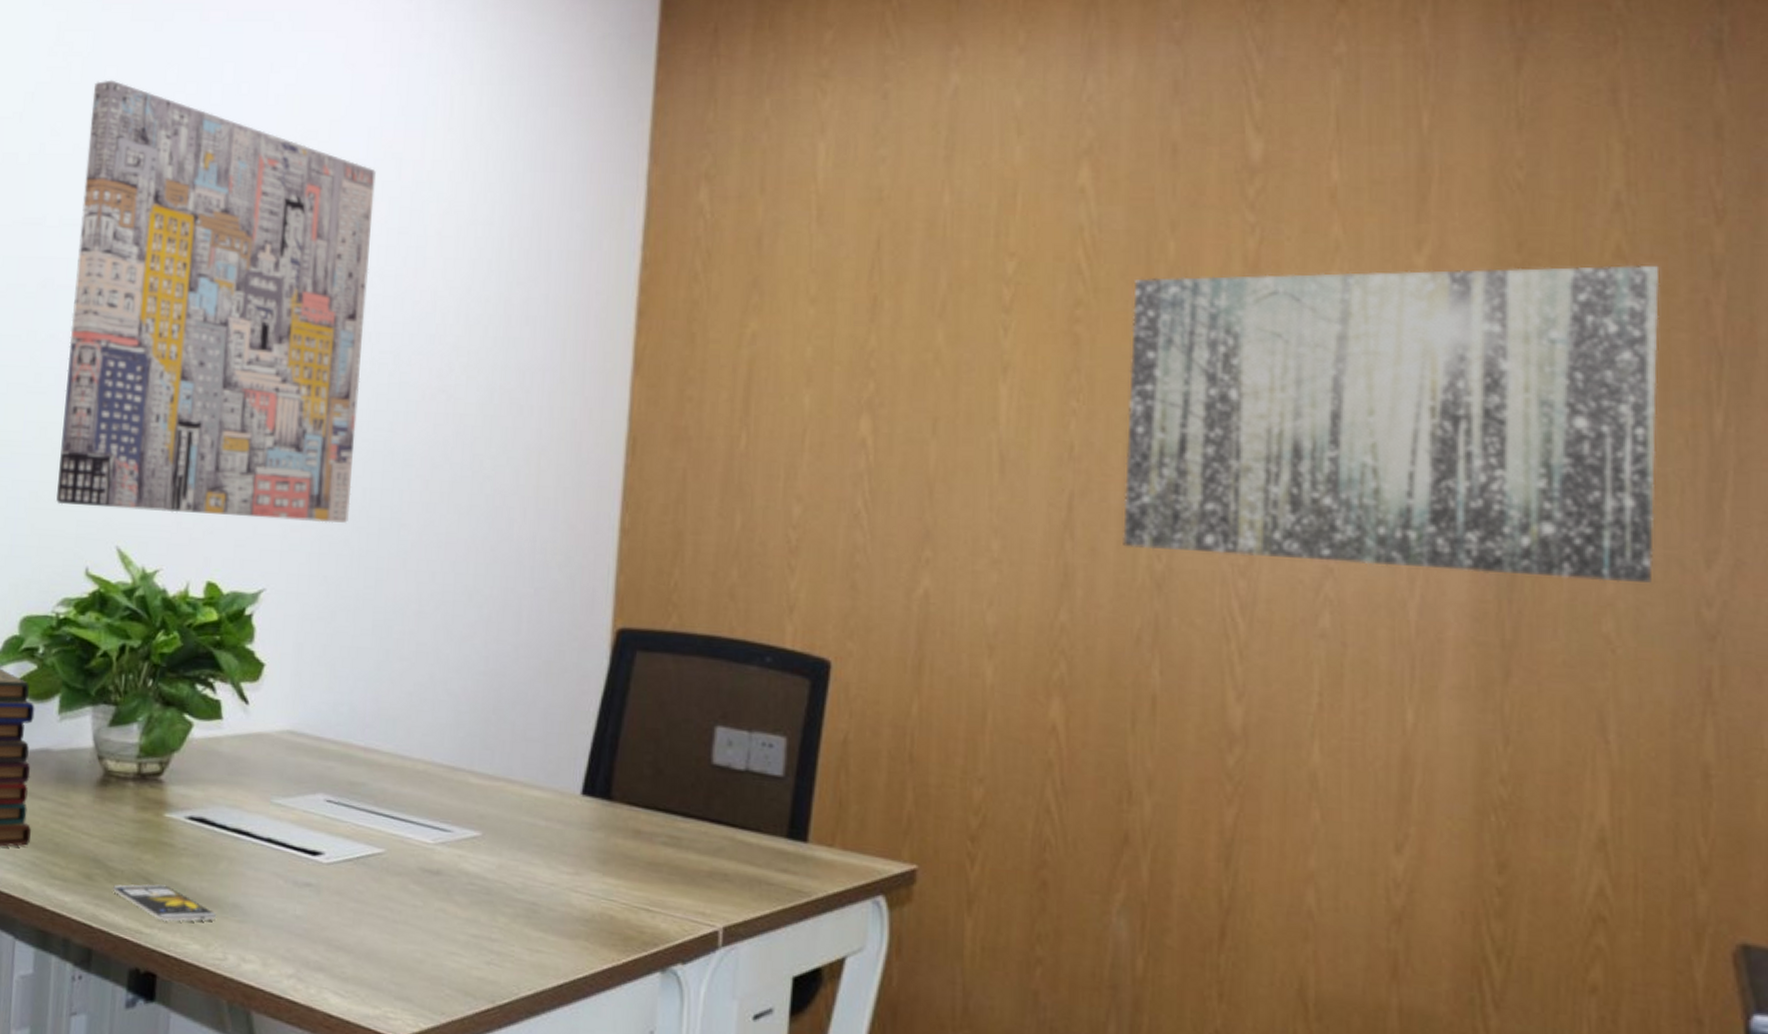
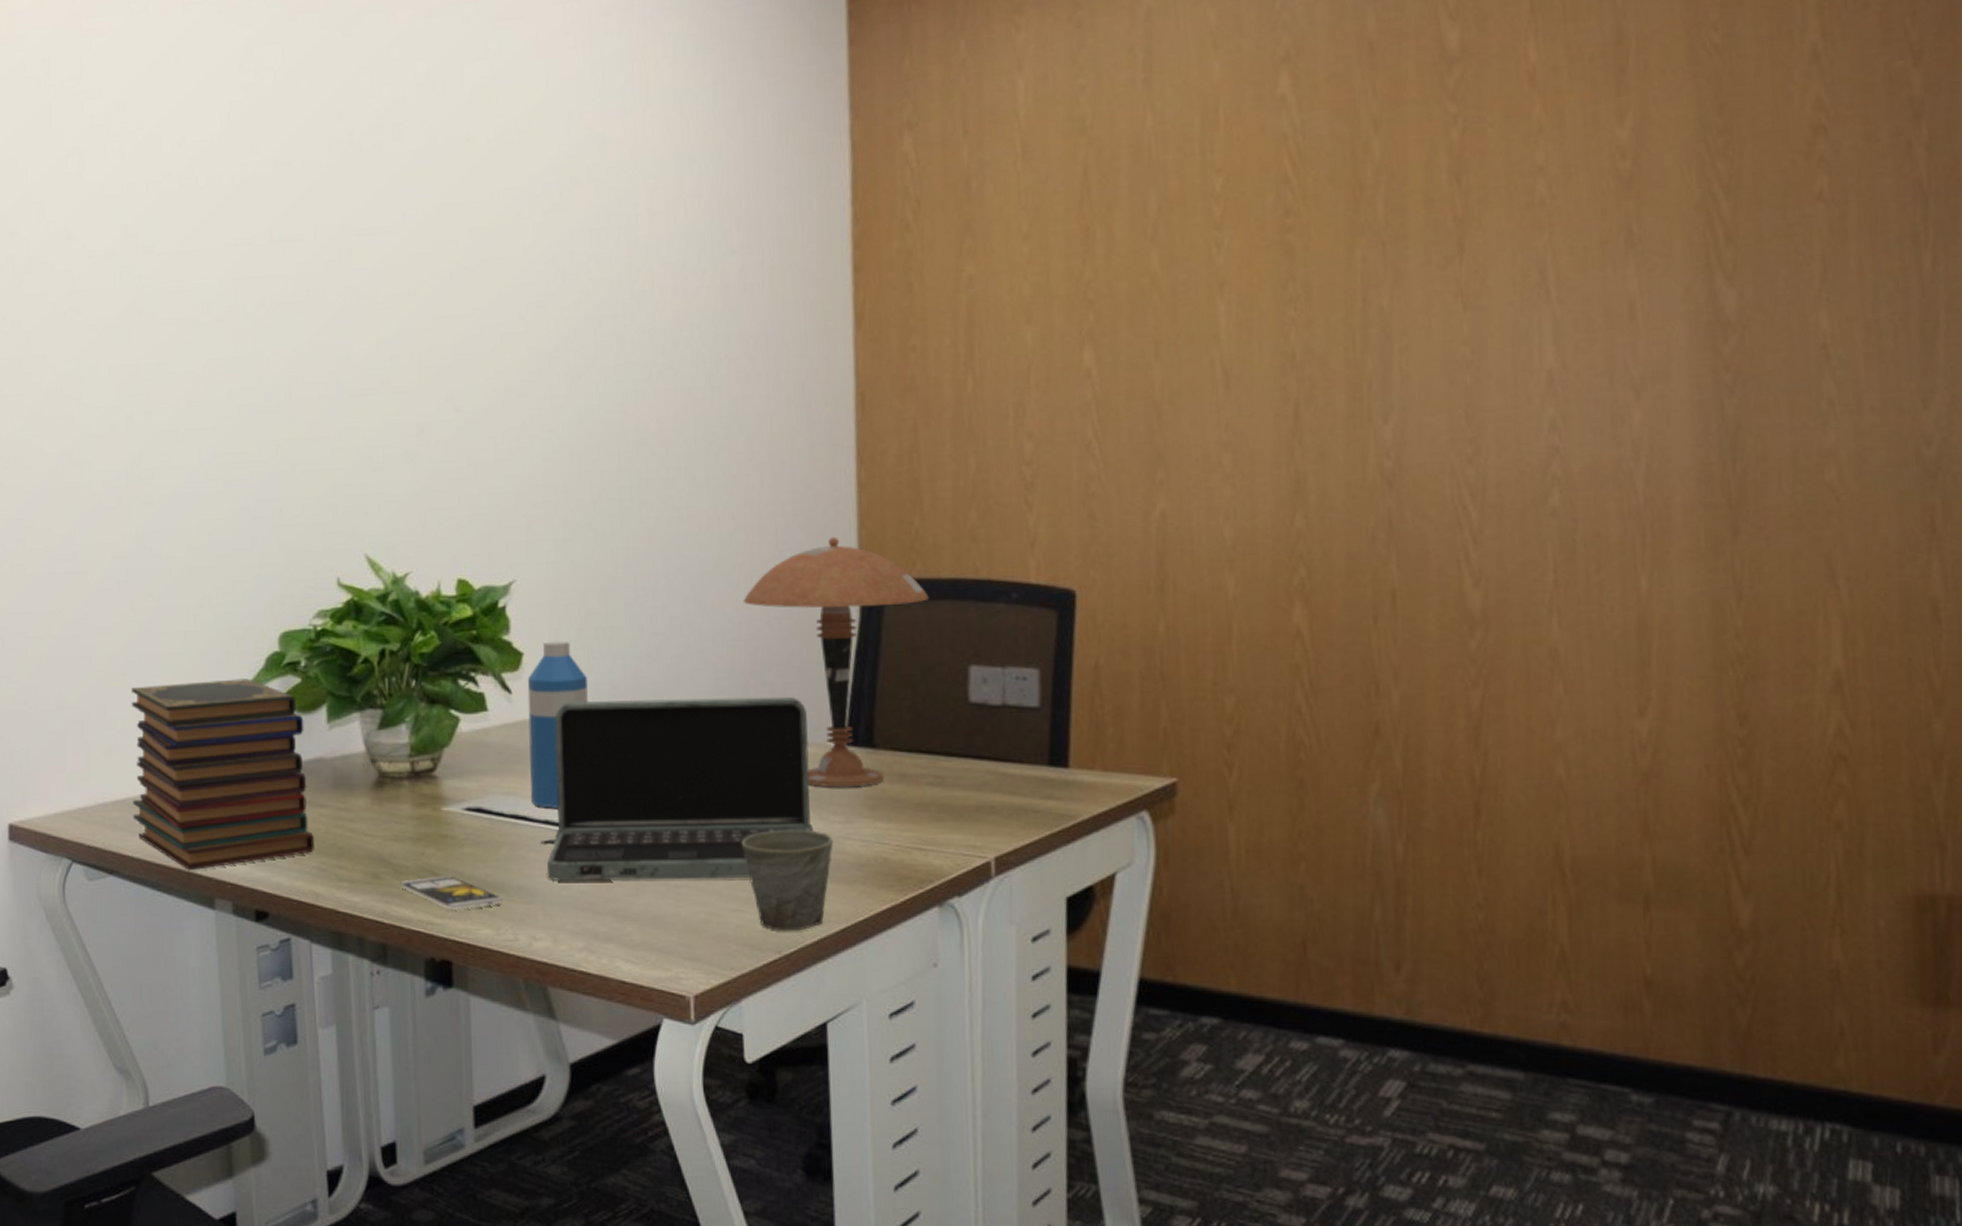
wall art: present [56,80,376,524] -> none [288,91,590,520]
water bottle: none [256,655,327,827] -> present [527,640,588,808]
laptop: none [260,719,546,922] -> present [540,696,814,882]
mug: none [465,874,560,981] -> present [741,829,833,931]
table lamp: none [492,579,682,839] -> present [743,536,929,788]
wall art: present [1123,264,1660,583] -> none [1342,112,1872,448]

